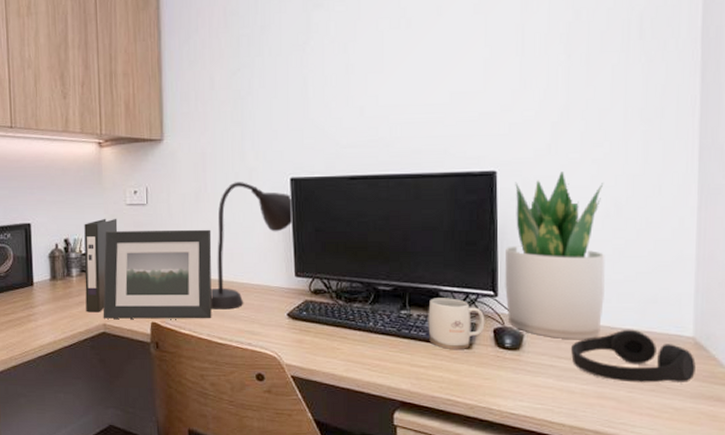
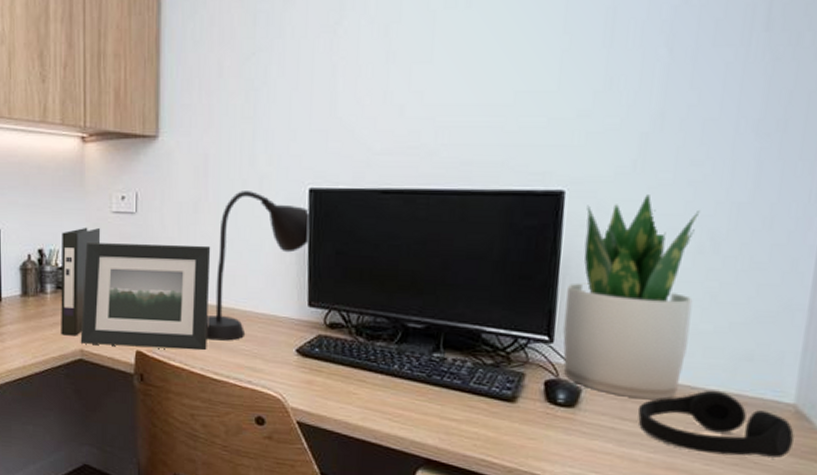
mug: present [428,298,485,349] -> none [464,340,536,403]

